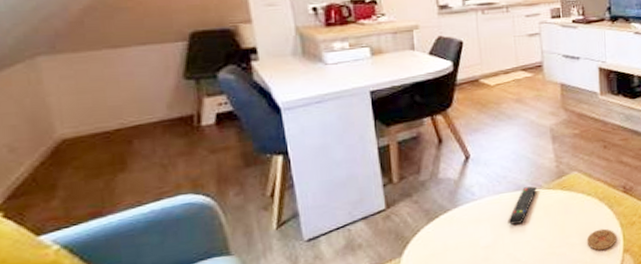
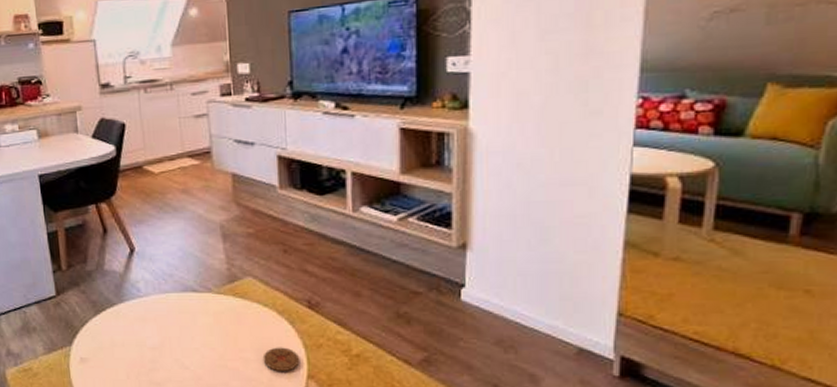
remote control: present [508,186,537,225] -> none [175,289,206,328]

